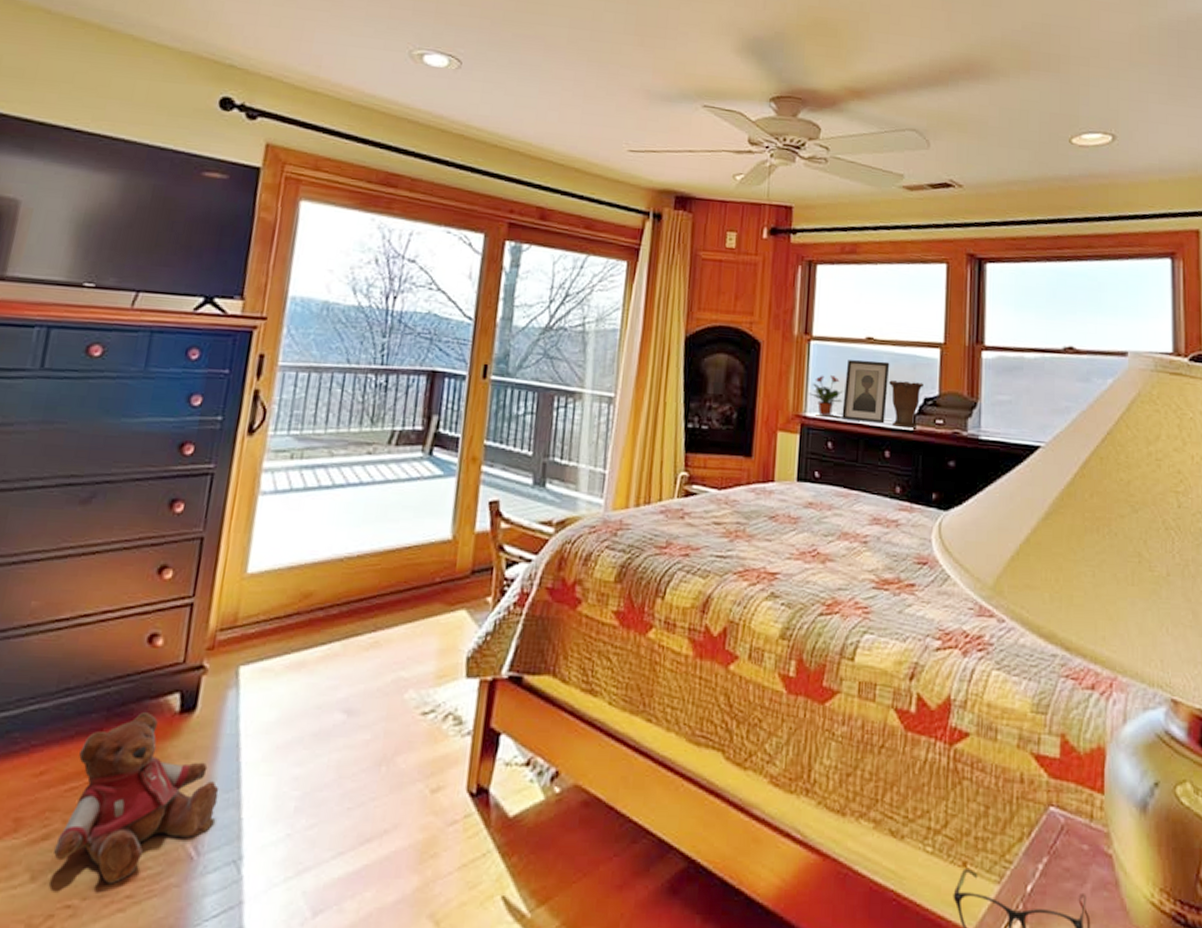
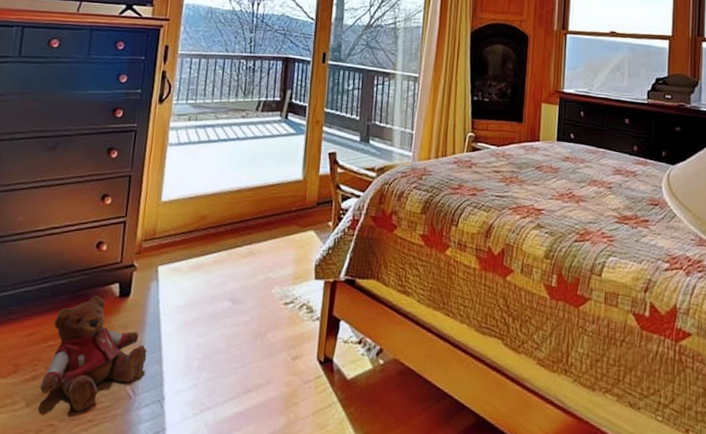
potted plant: present [808,375,843,417] -> none [565,60,592,92]
picture frame: present [842,359,890,424] -> none [591,49,629,98]
vase: present [888,380,923,429] -> none [627,65,656,102]

